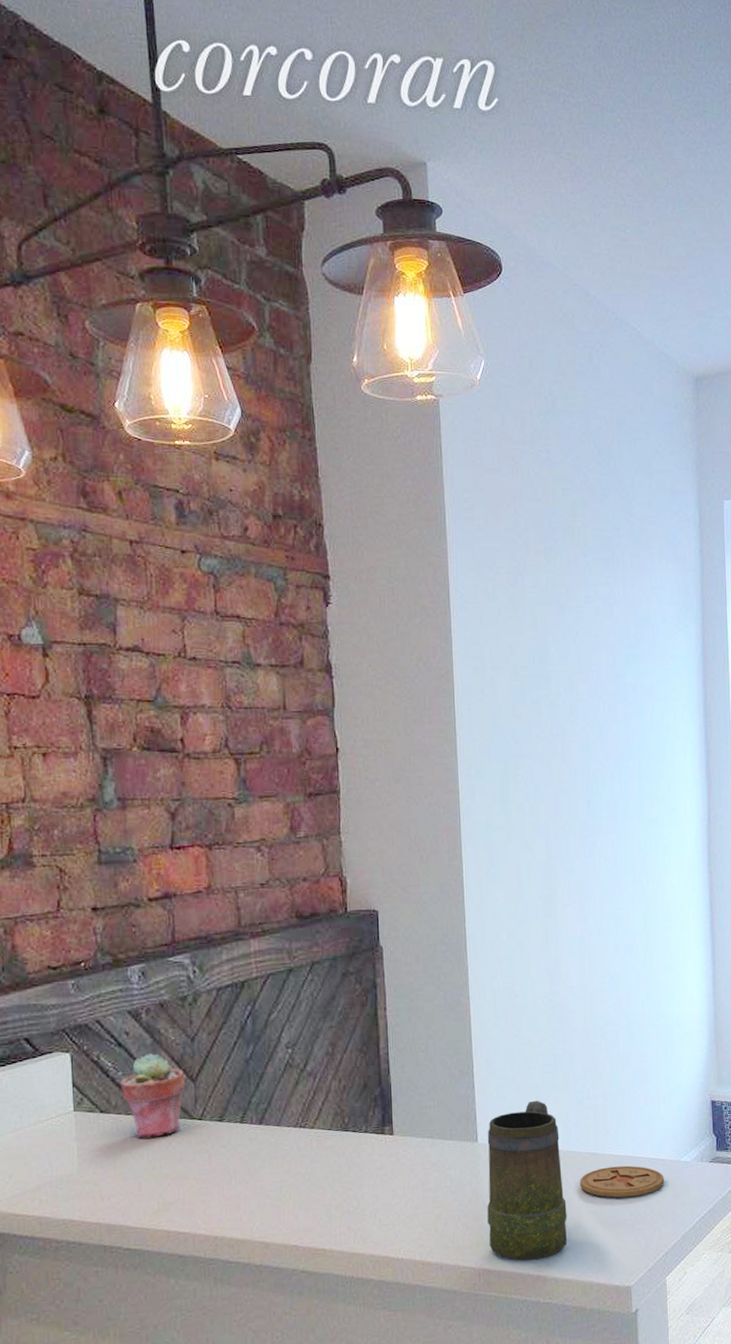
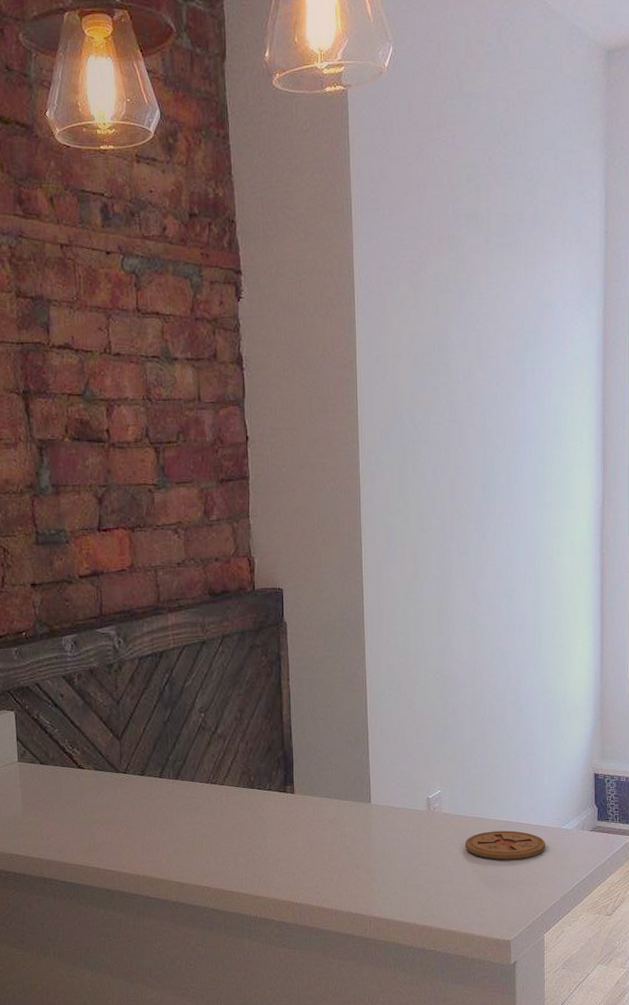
potted succulent: present [119,1052,186,1138] -> none [56,713,112,787]
mug: present [487,1100,568,1260] -> none [378,767,452,911]

